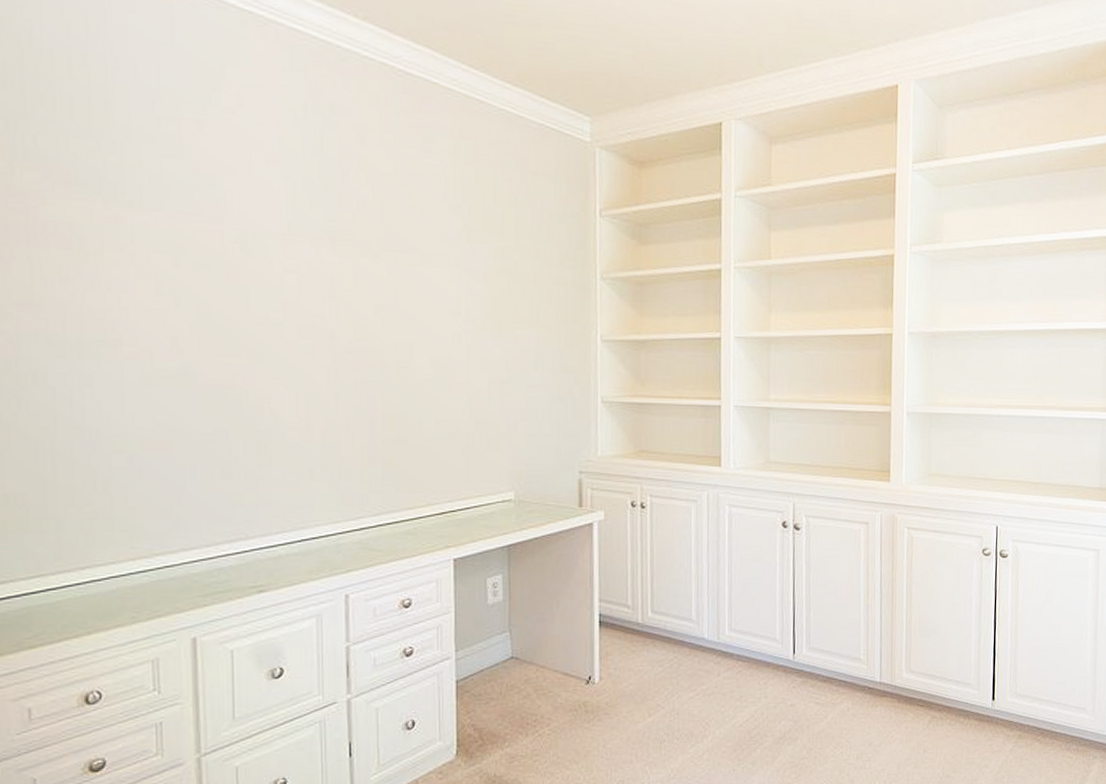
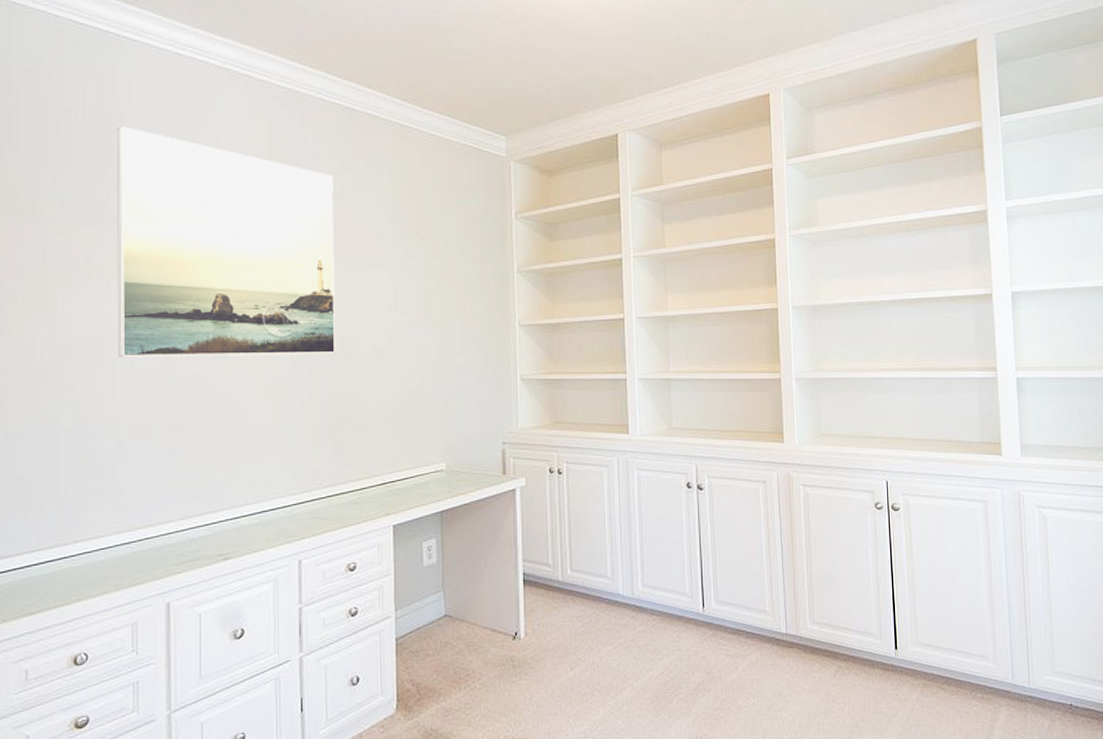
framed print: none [114,75,388,365] -> present [117,126,336,357]

